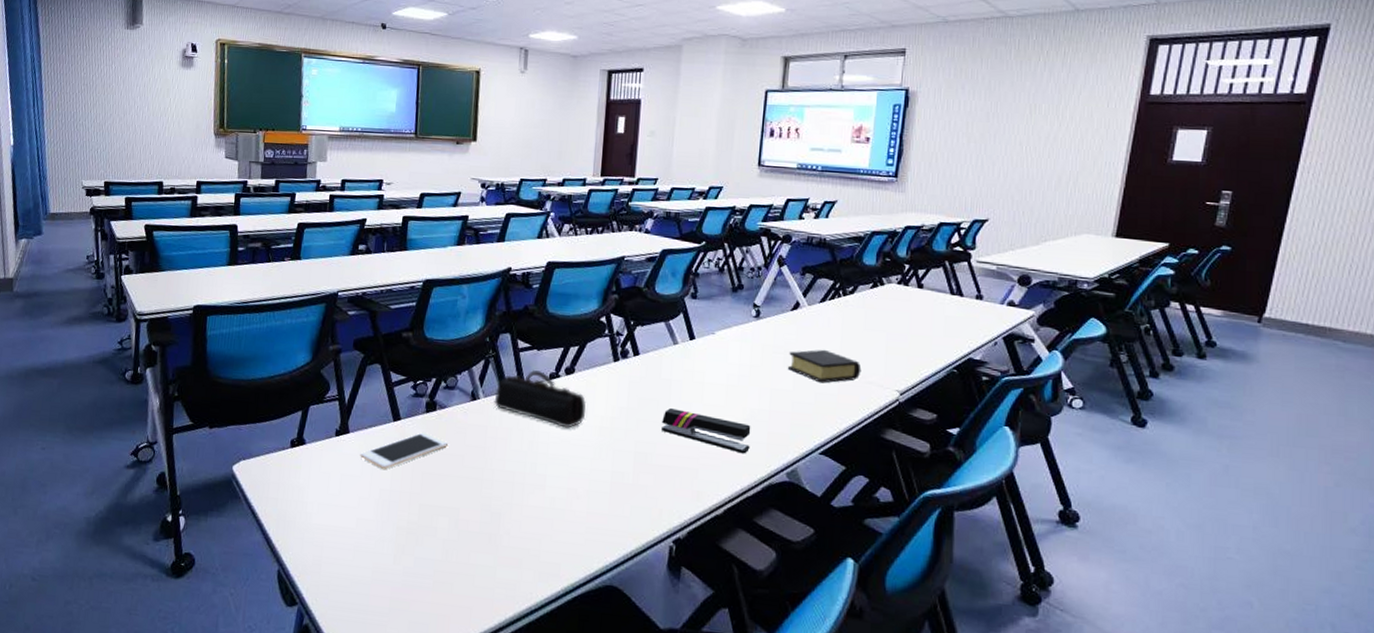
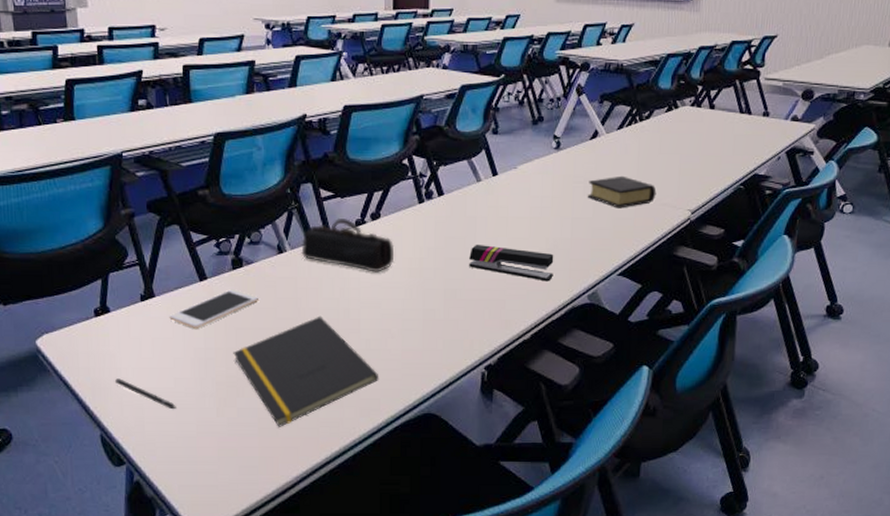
pen: none [299,512,355,552] -> present [114,378,176,410]
notepad: none [417,467,562,583] -> present [233,316,379,427]

